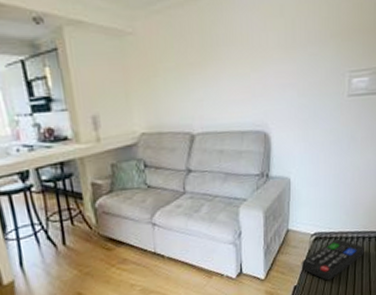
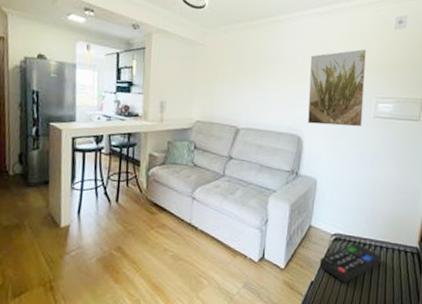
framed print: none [270,11,335,115] -> present [308,49,366,127]

